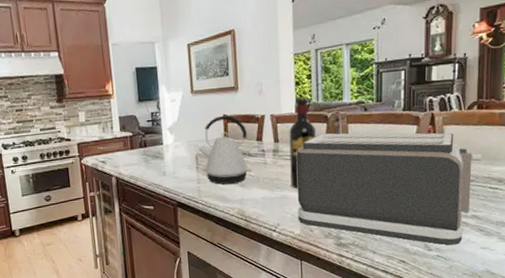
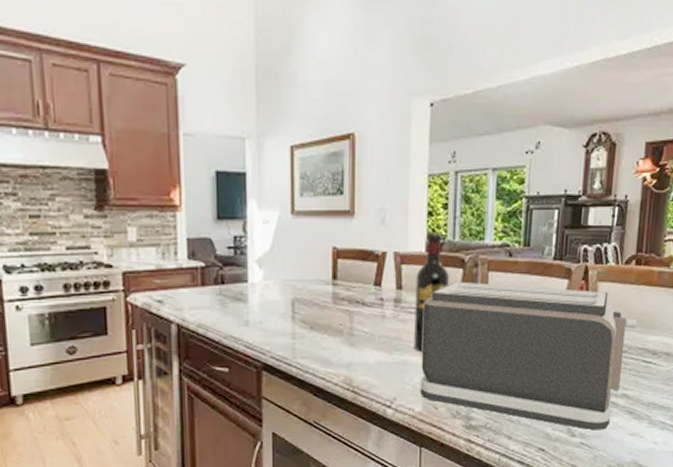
kettle: present [199,115,252,185] -> none [297,247,366,342]

